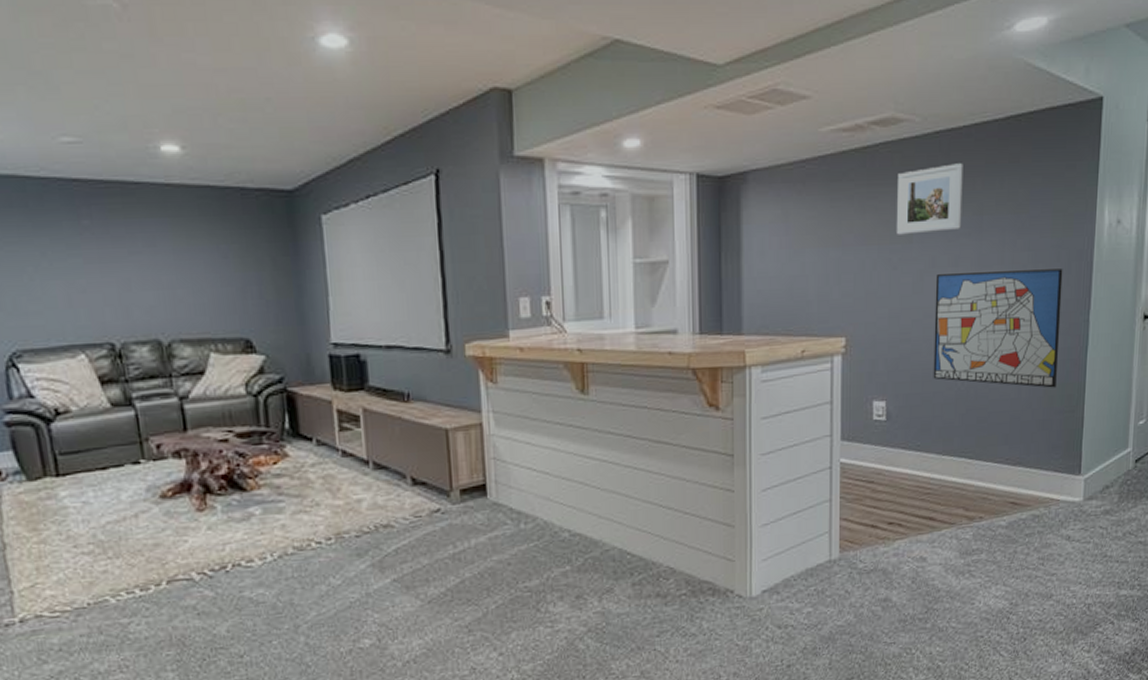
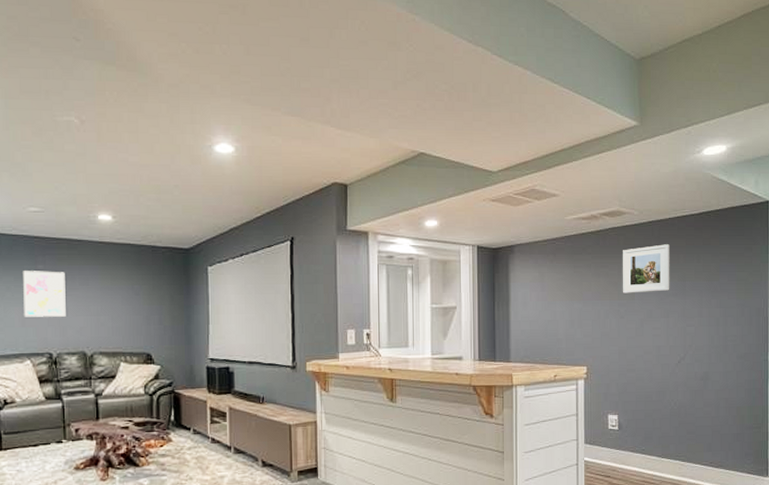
wall art: none [61,228,129,294] -> present [23,271,66,317]
wall art: present [933,269,1063,388] -> none [652,321,747,410]

